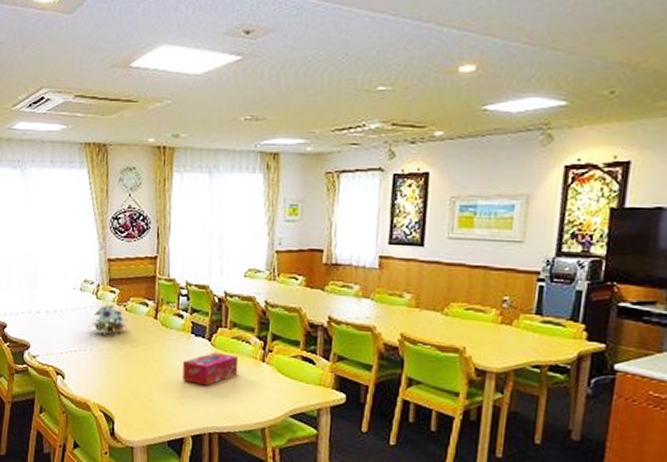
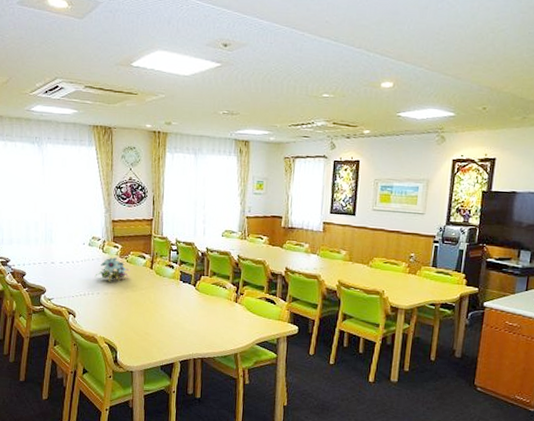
tissue box: present [182,352,239,386] -> none [173,295,217,322]

